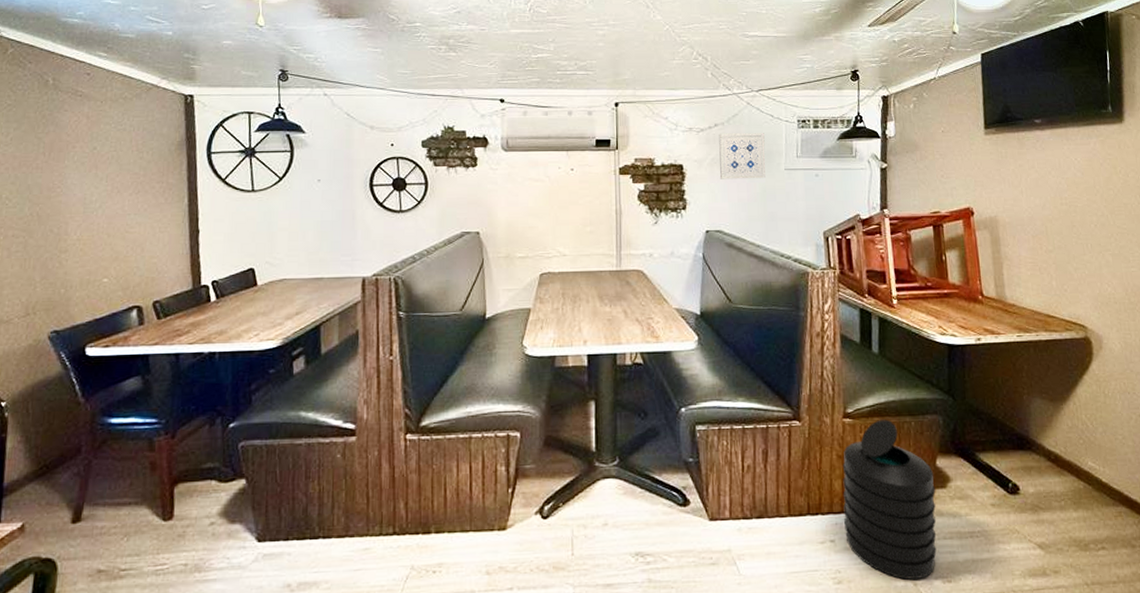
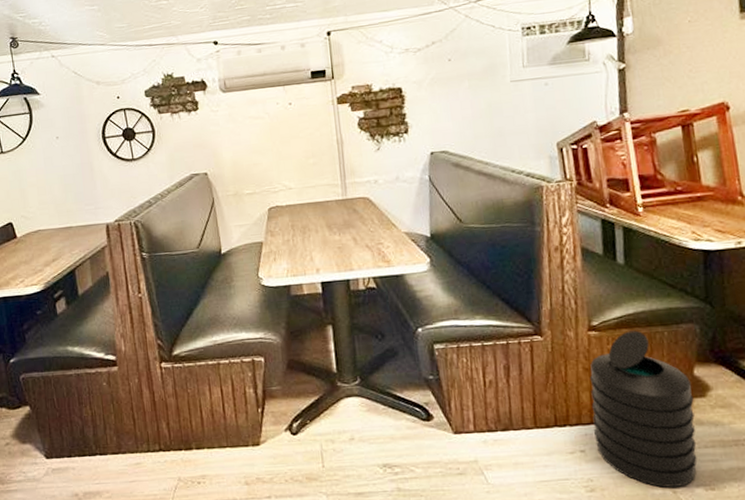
wall art: present [719,133,766,179] -> none [437,45,490,99]

